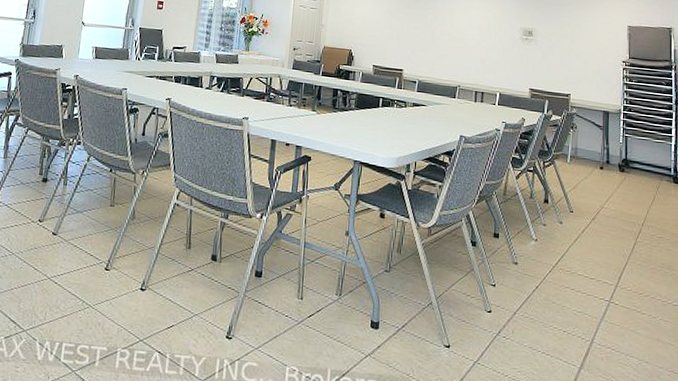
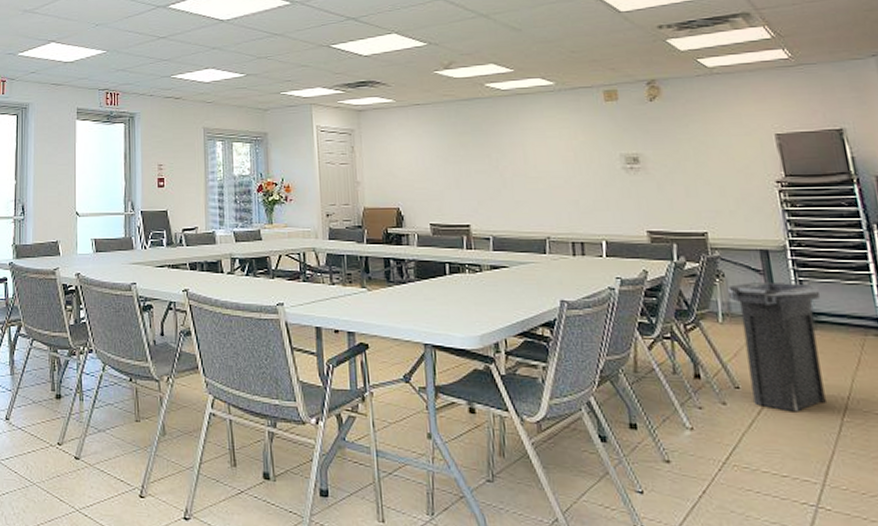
trash can: none [577,134,638,233] -> present [728,283,826,412]

